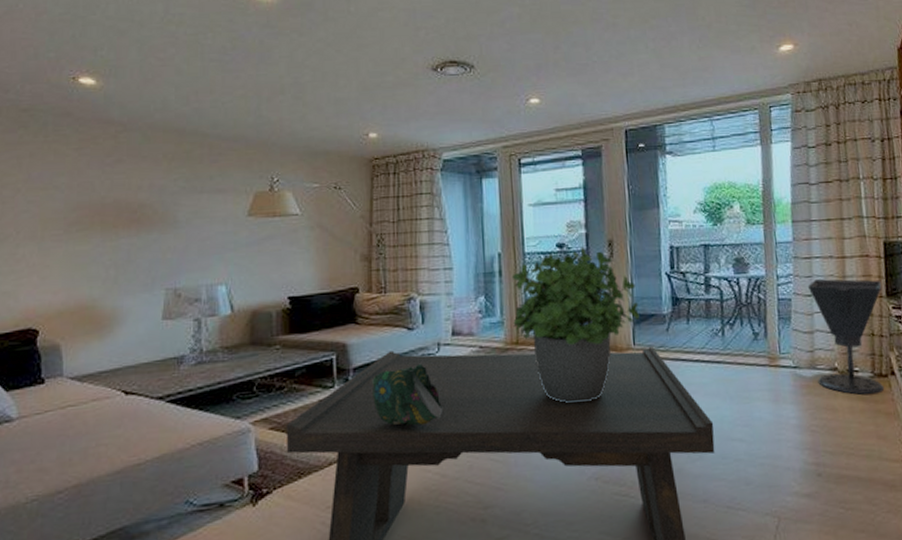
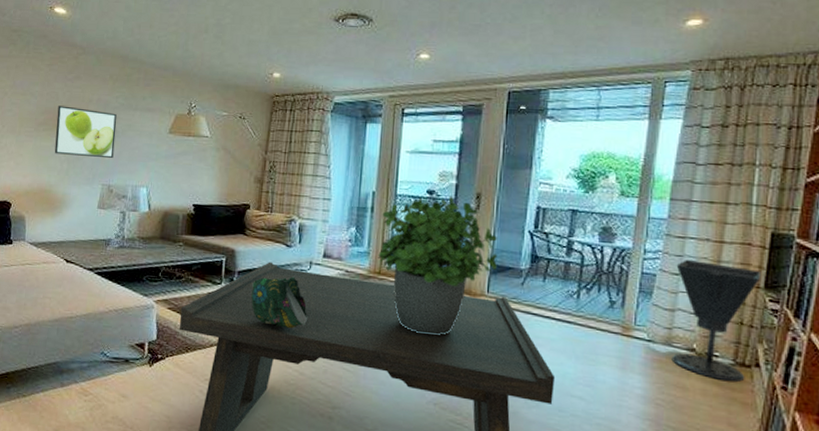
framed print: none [94,197,178,259] -> present [54,106,117,159]

